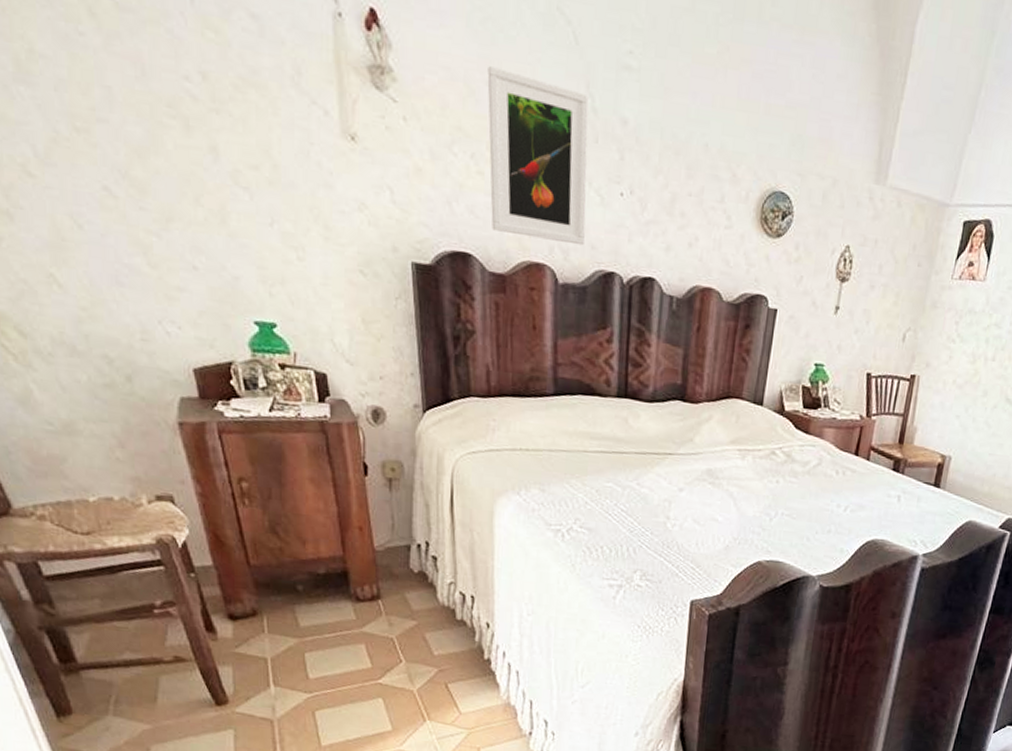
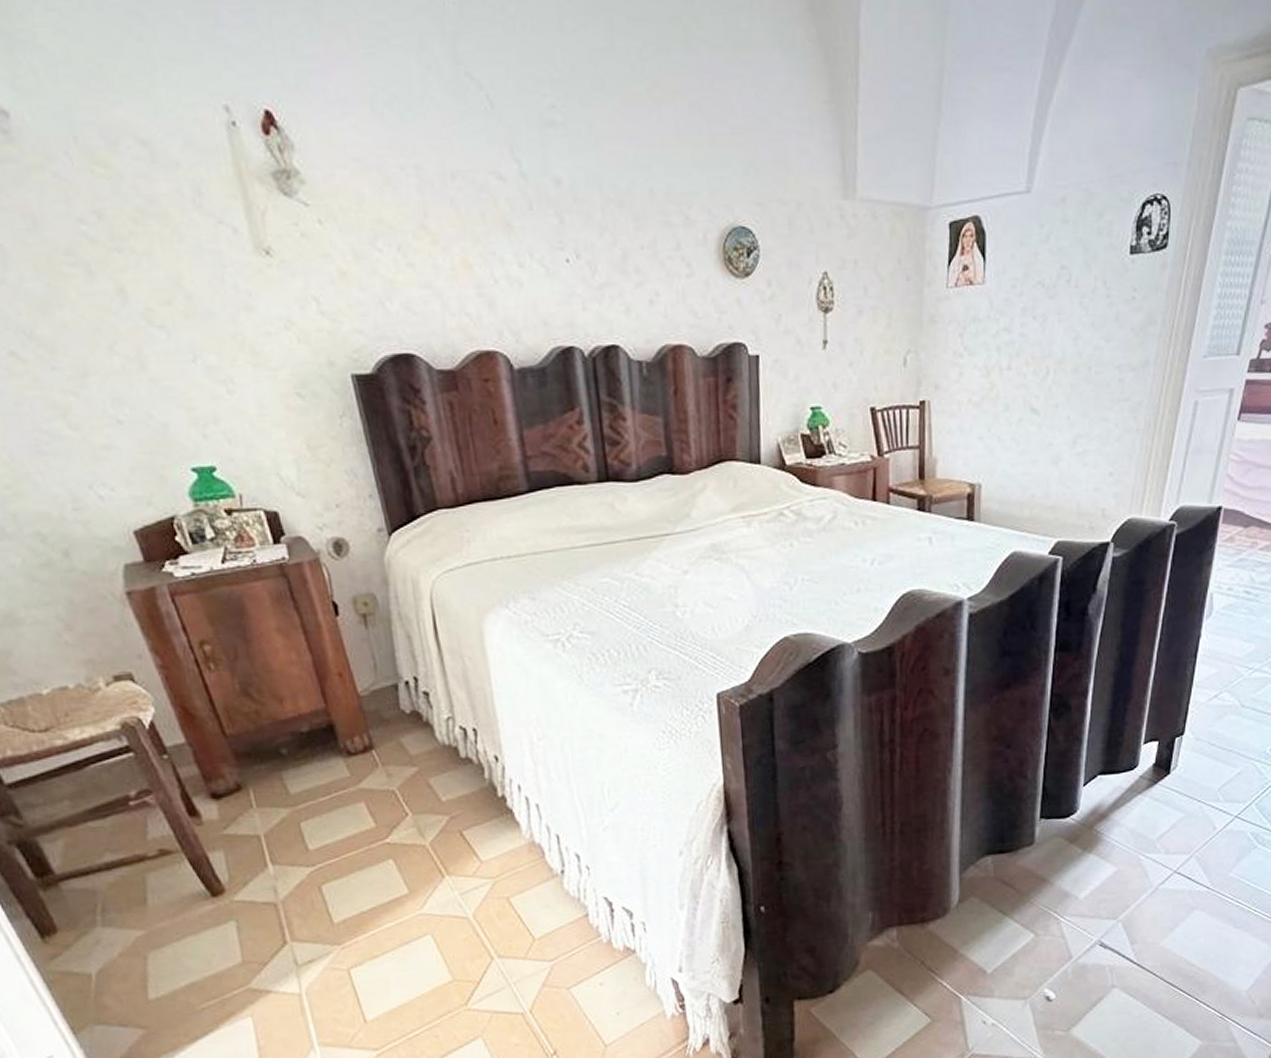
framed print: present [487,66,589,246] -> none [401,149,537,325]

